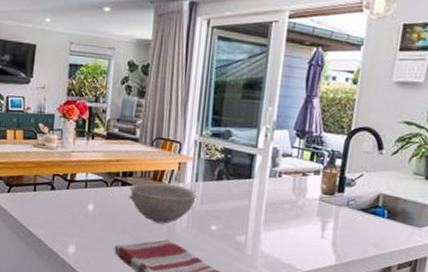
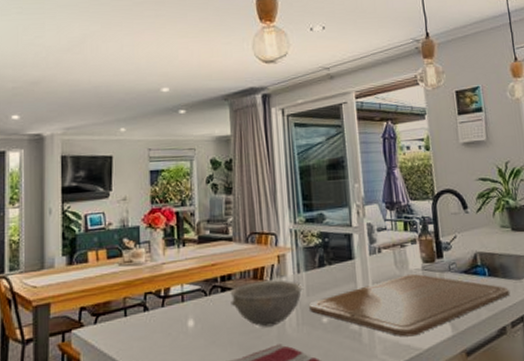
chopping board: none [200,202,406,258] -> present [308,274,510,337]

